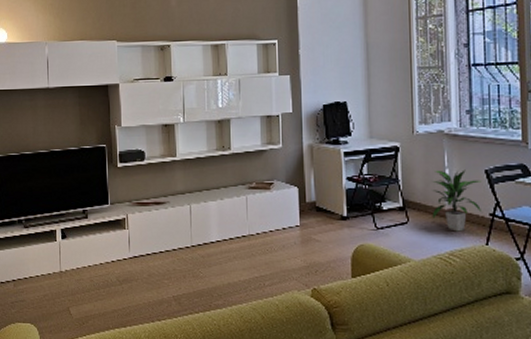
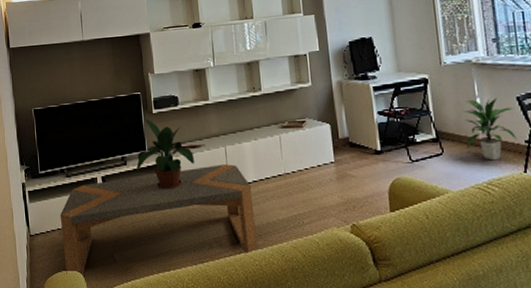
coffee table: none [15,223,217,330] -> present [60,164,257,277]
potted plant: none [97,172,159,246] -> present [135,119,195,190]

